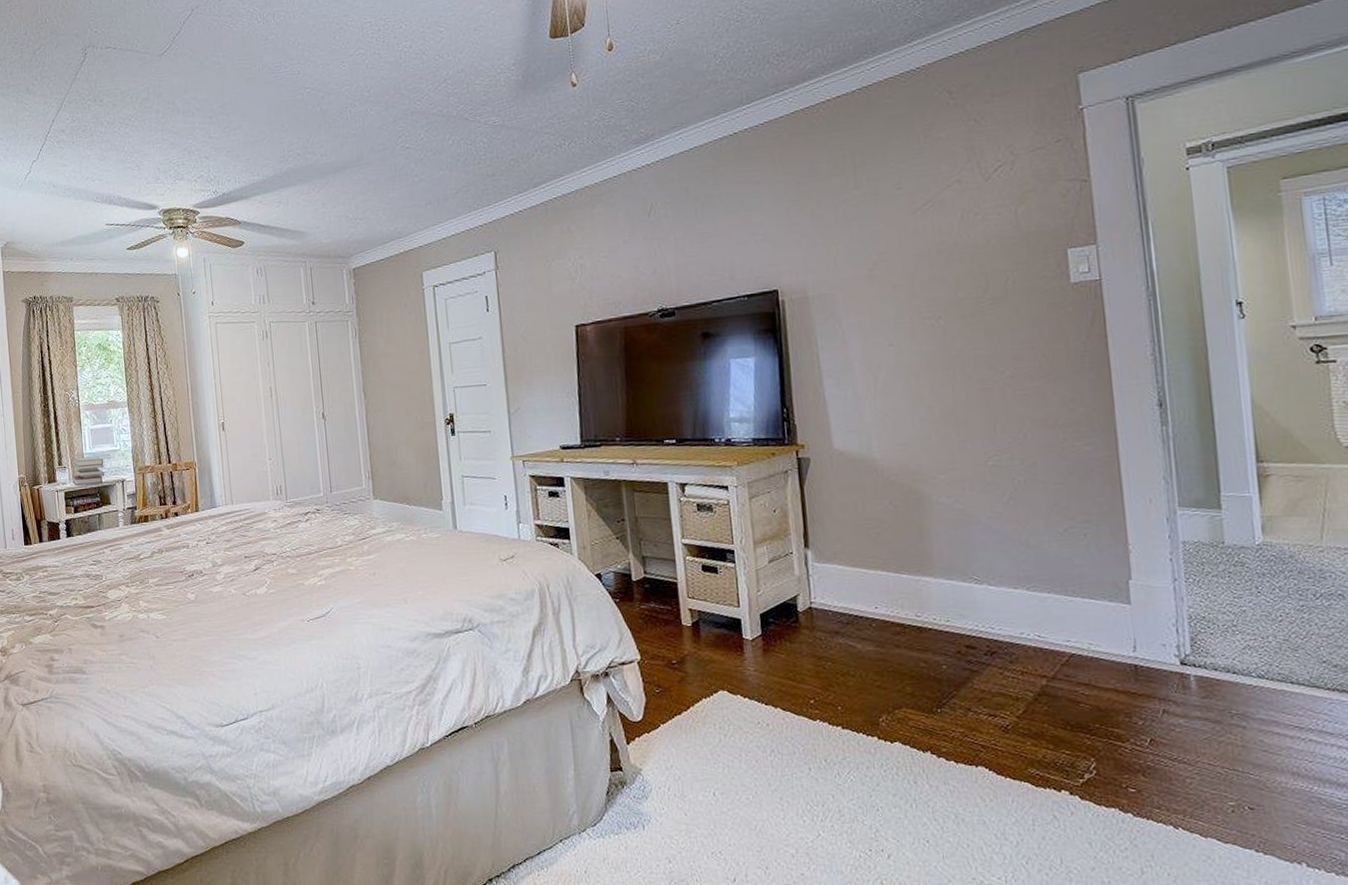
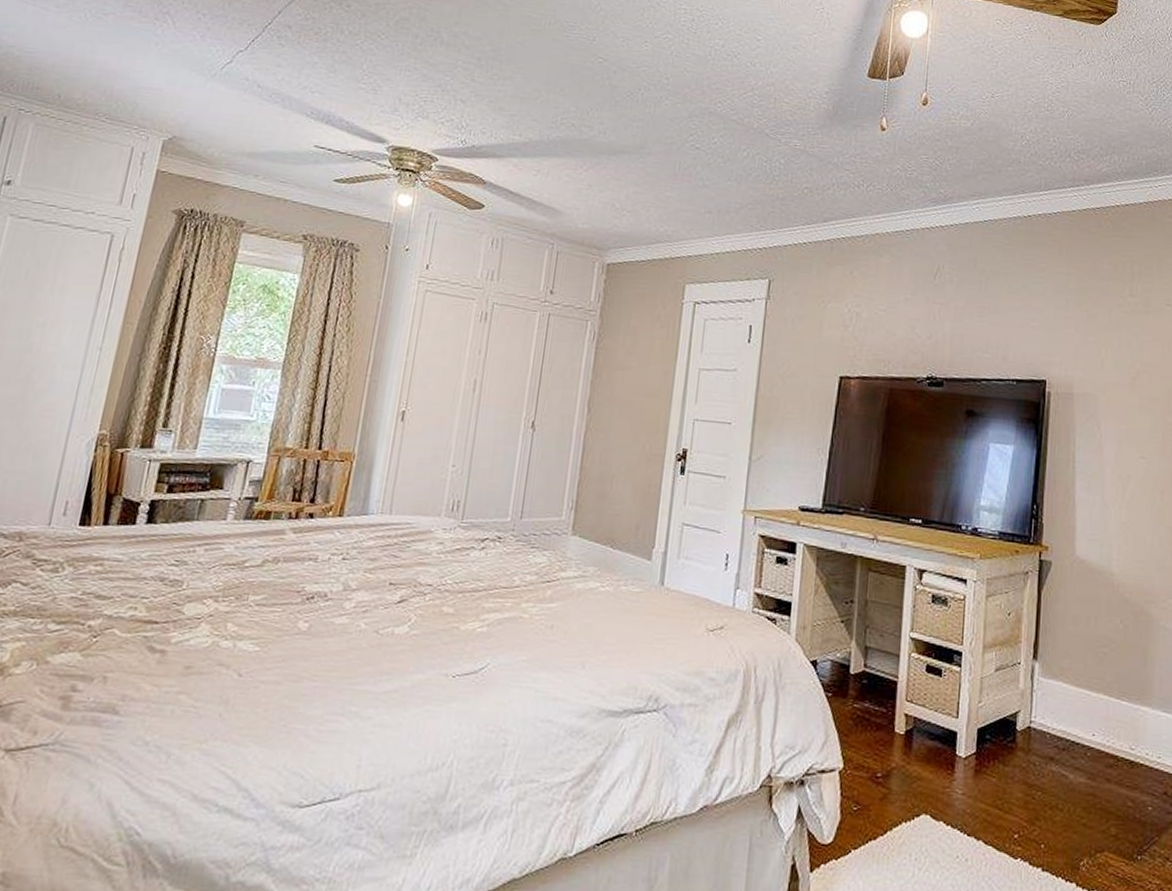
books: present [73,456,105,486] -> none [177,421,230,459]

